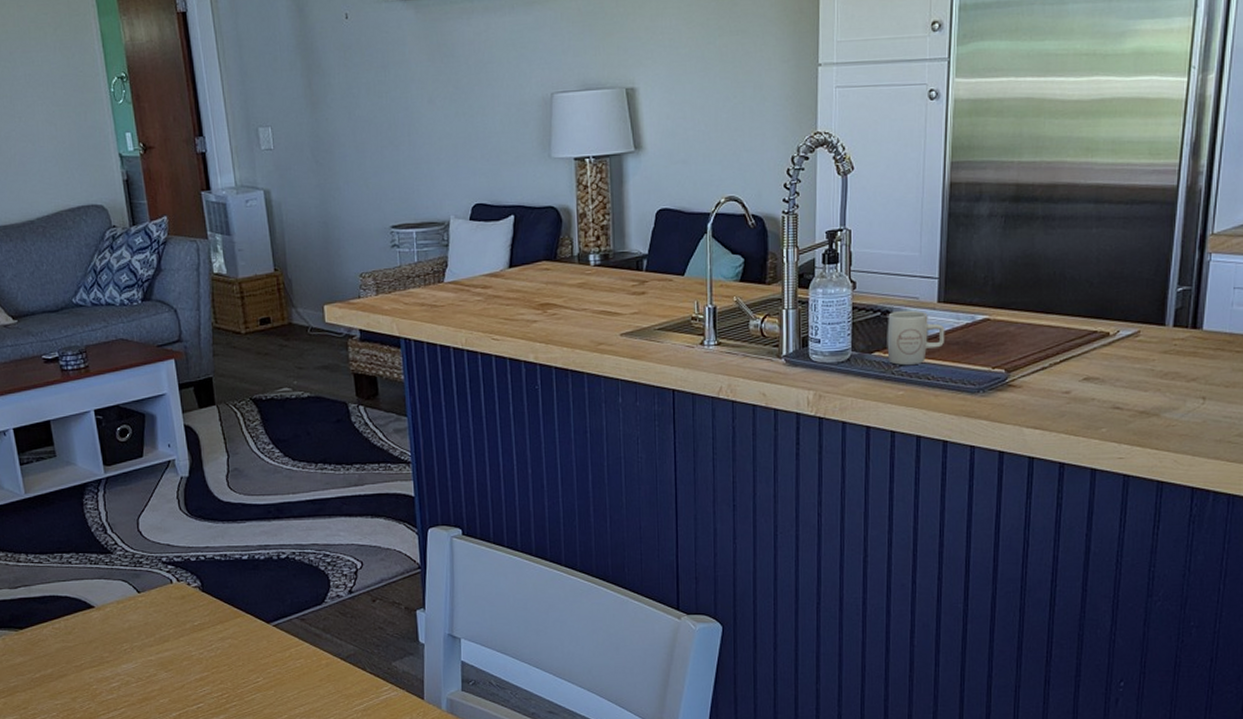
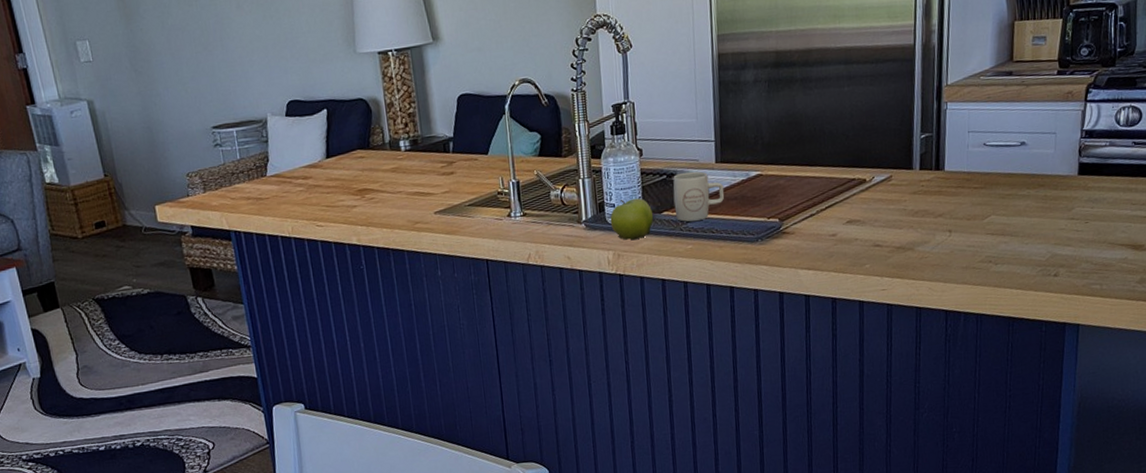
fruit: none [813,334,863,381] -> present [610,198,654,241]

